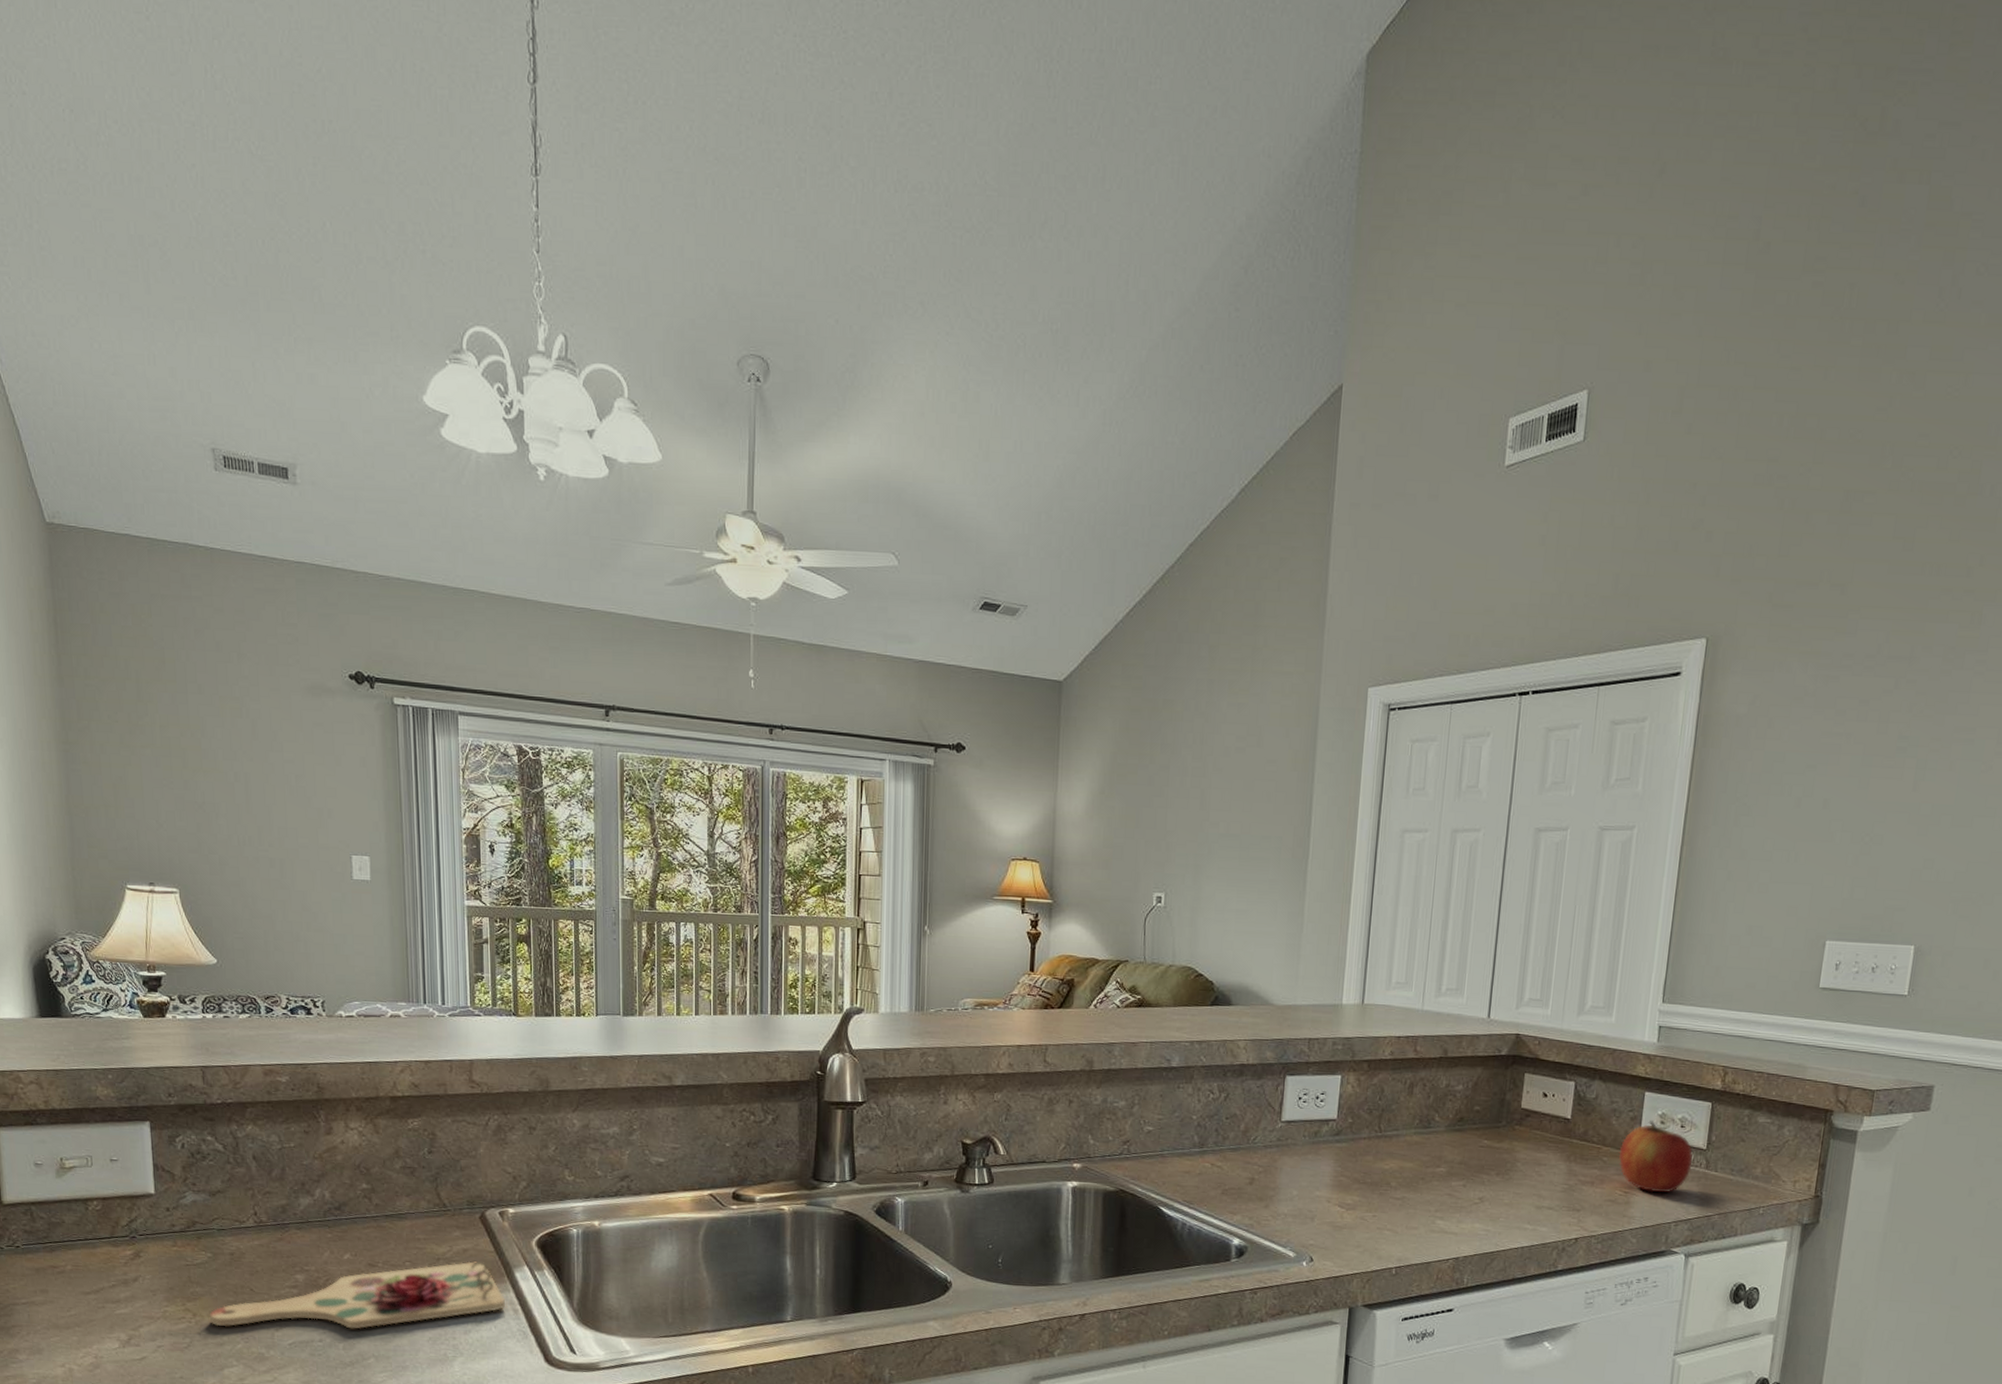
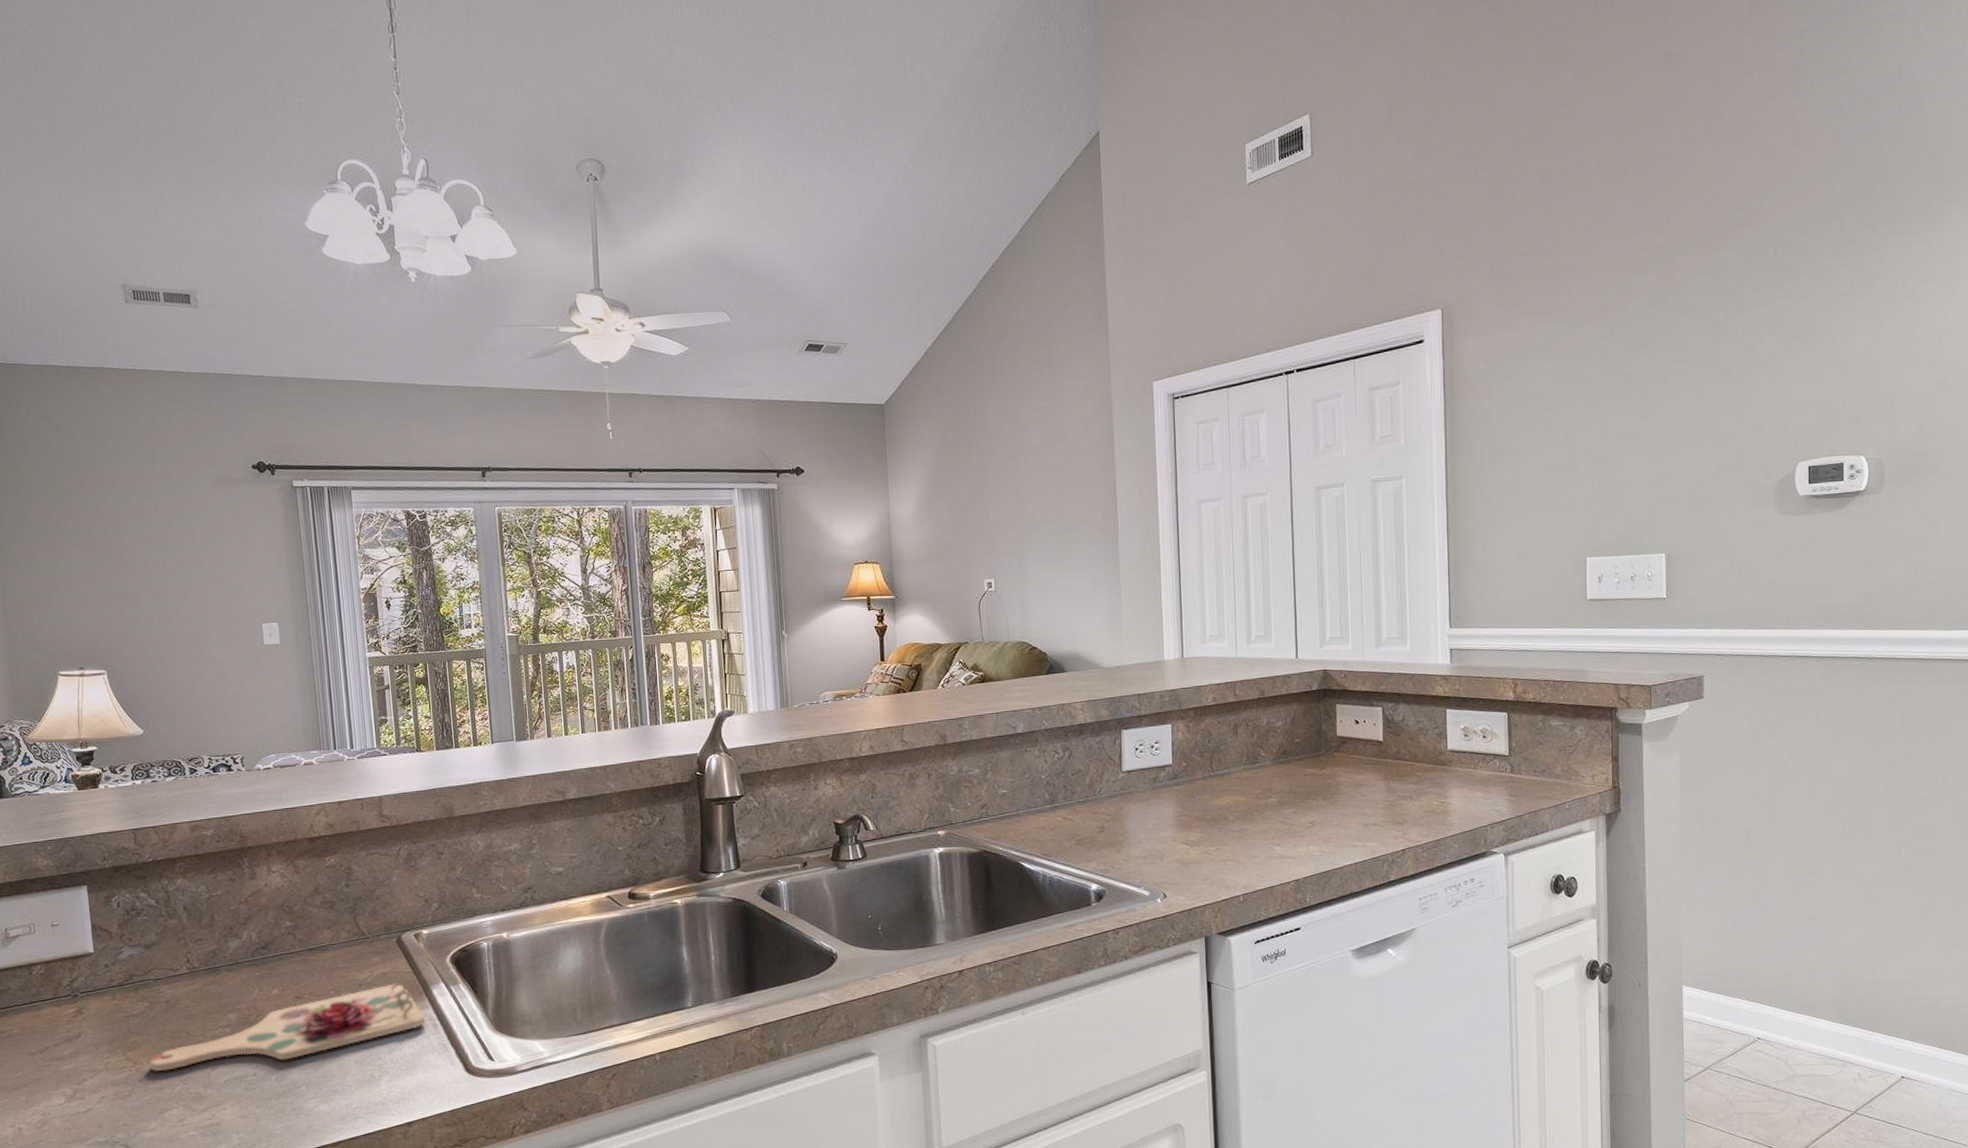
apple: present [1618,1121,1693,1193] -> none [1430,735,1497,800]

